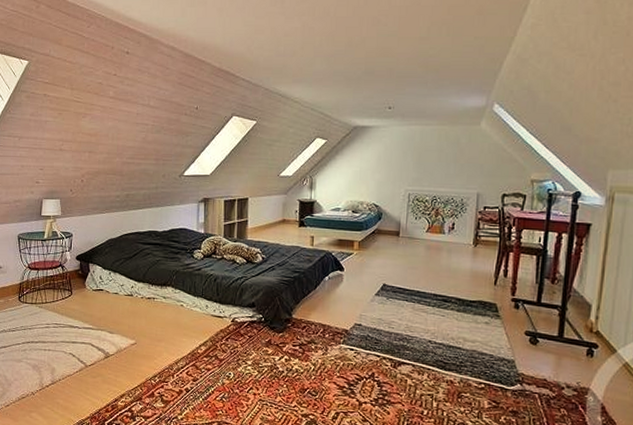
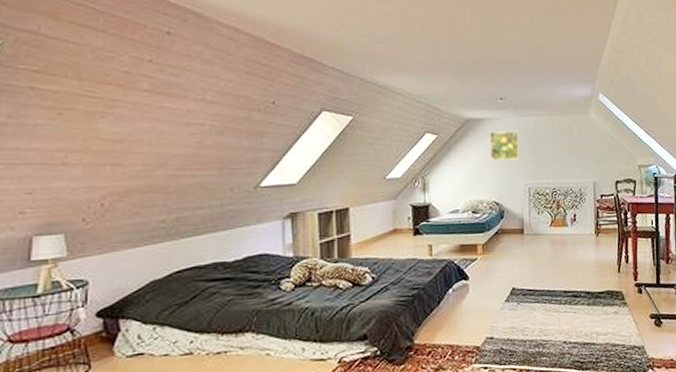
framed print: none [374,138,403,167] -> present [490,130,519,160]

